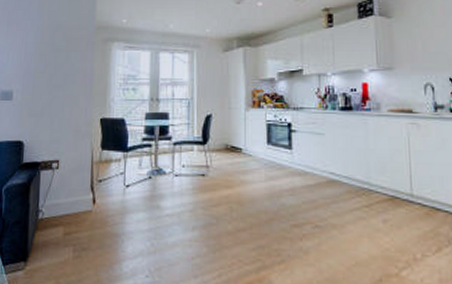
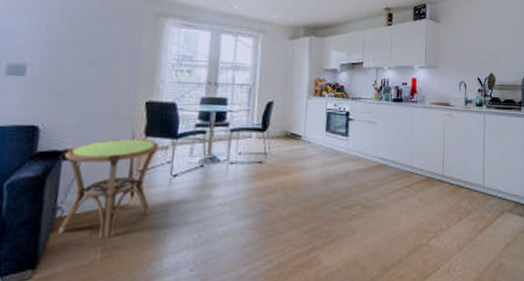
side table: none [41,152,112,240] -> present [58,139,158,239]

